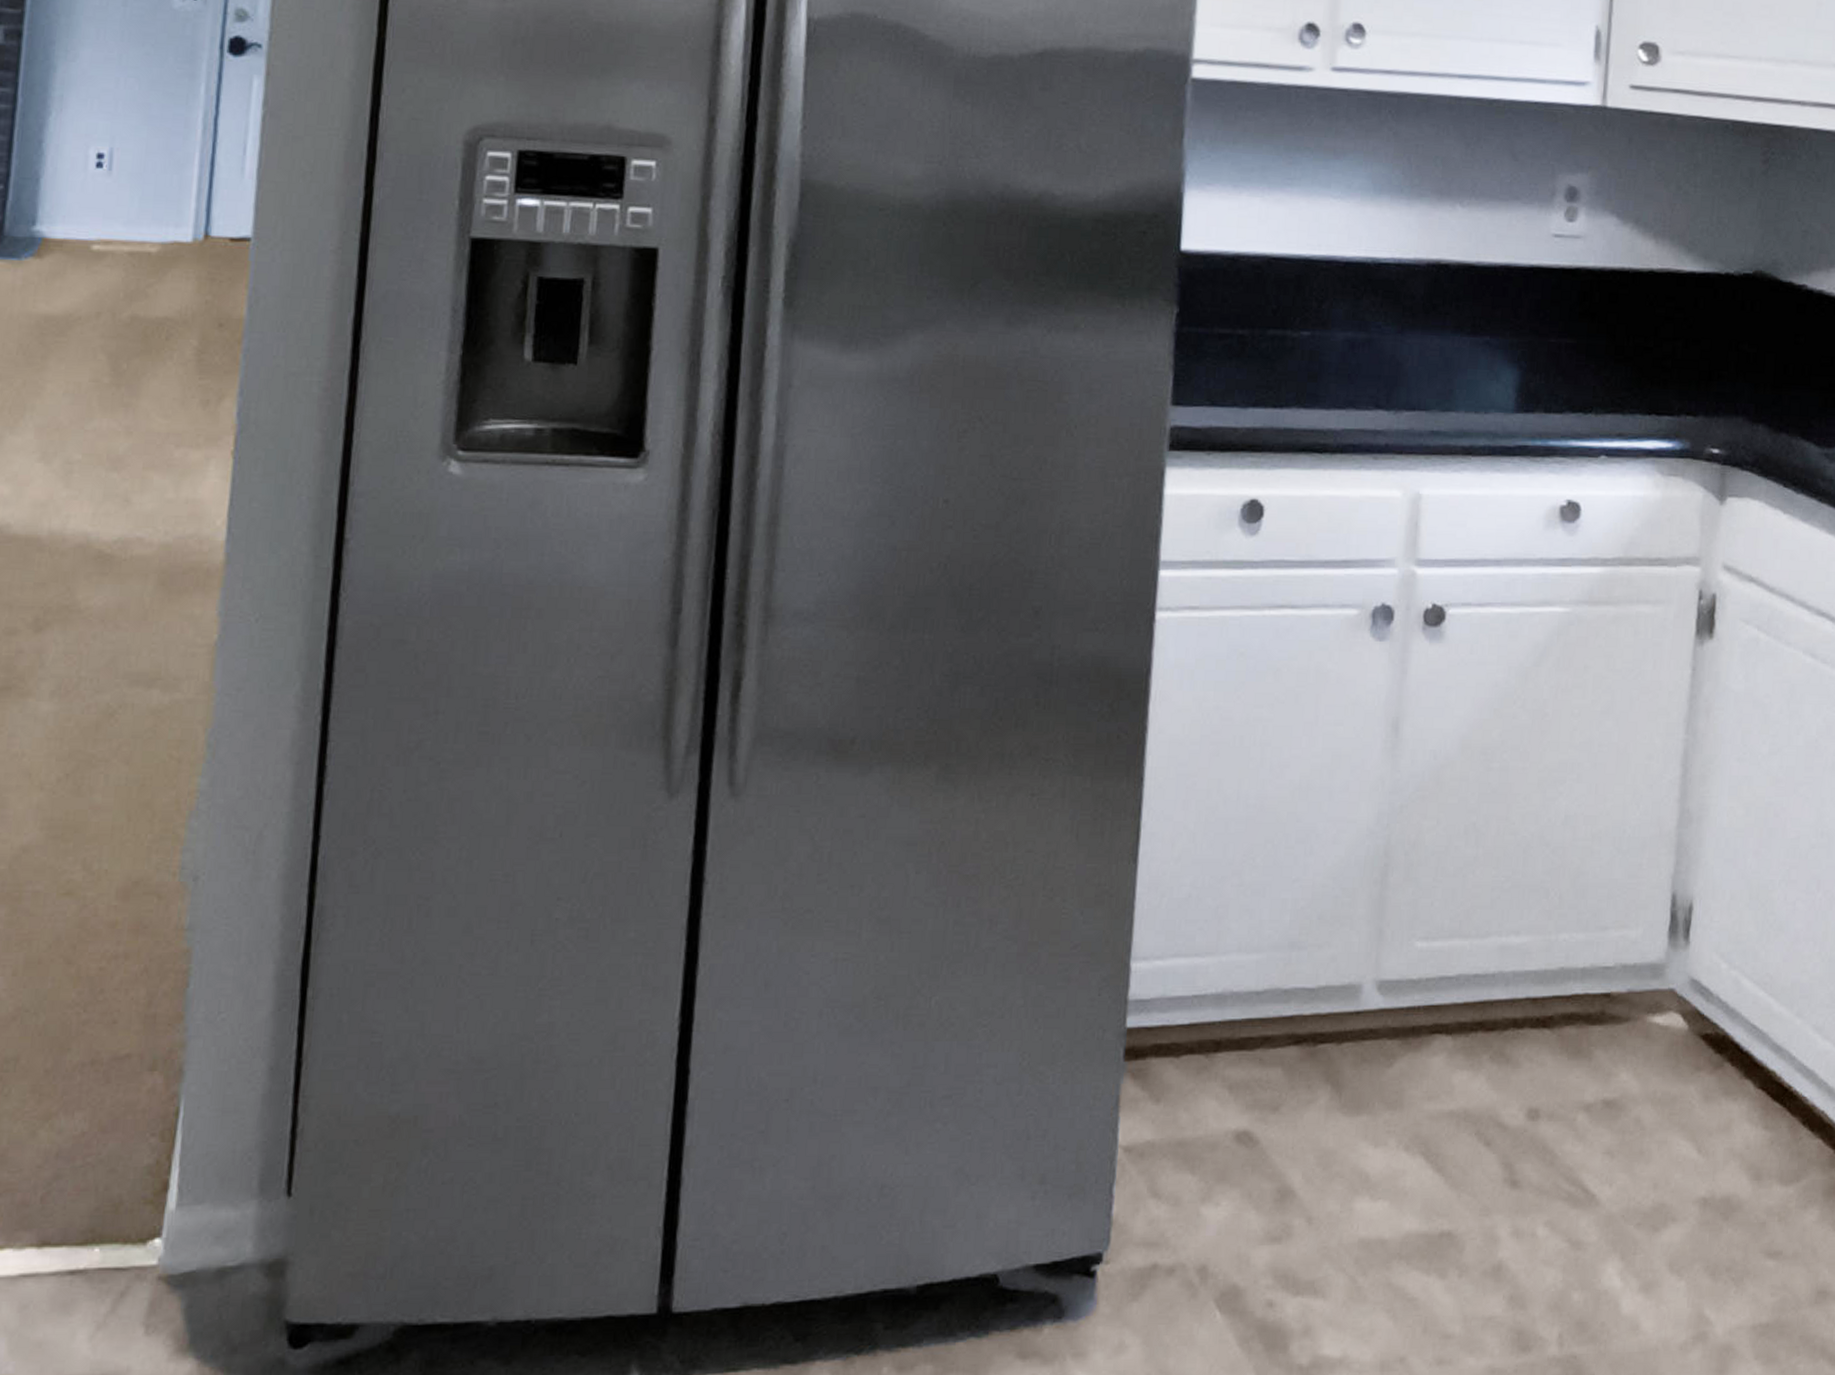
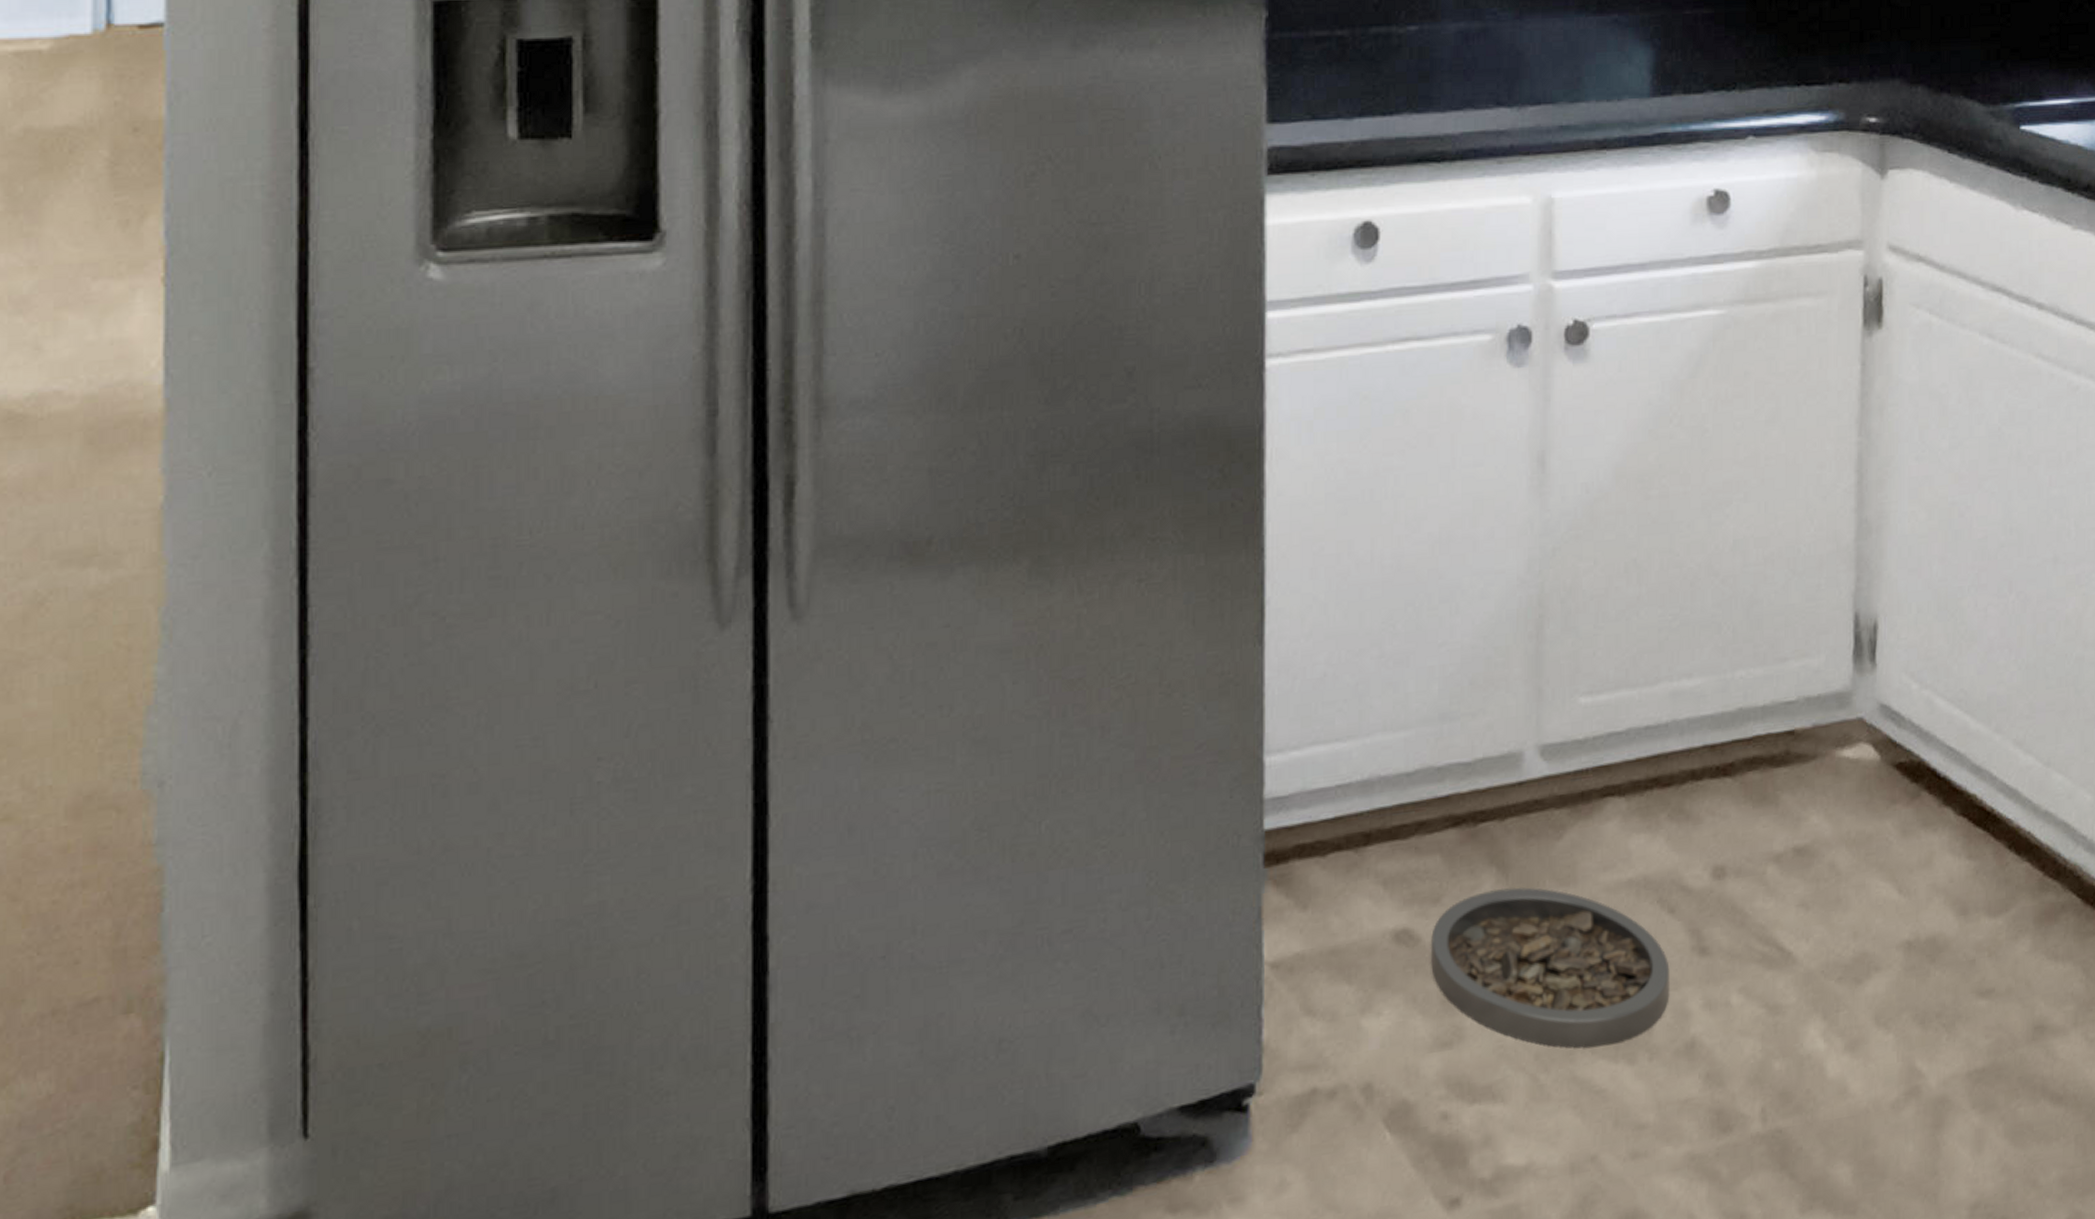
pet bowl: none [1267,1104,1483,1258] -> present [1430,887,1670,1047]

